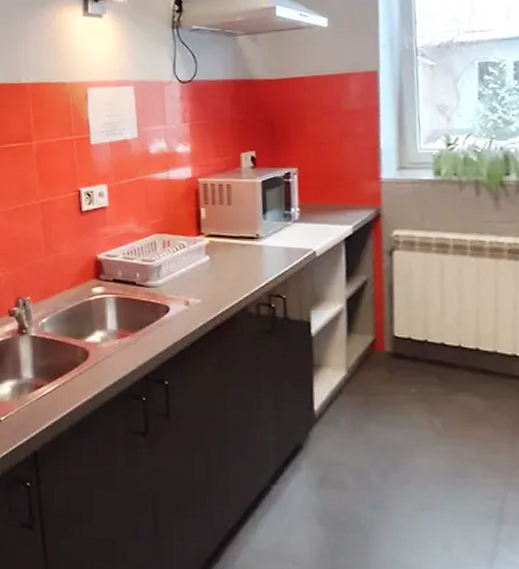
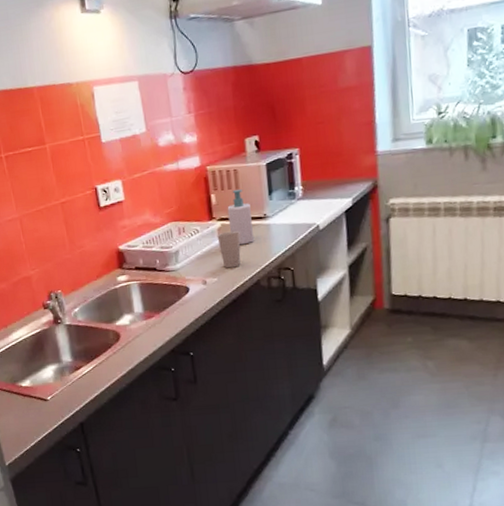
cup: none [204,250,230,290] -> present [217,231,241,268]
soap bottle: none [217,206,244,266] -> present [227,189,254,245]

